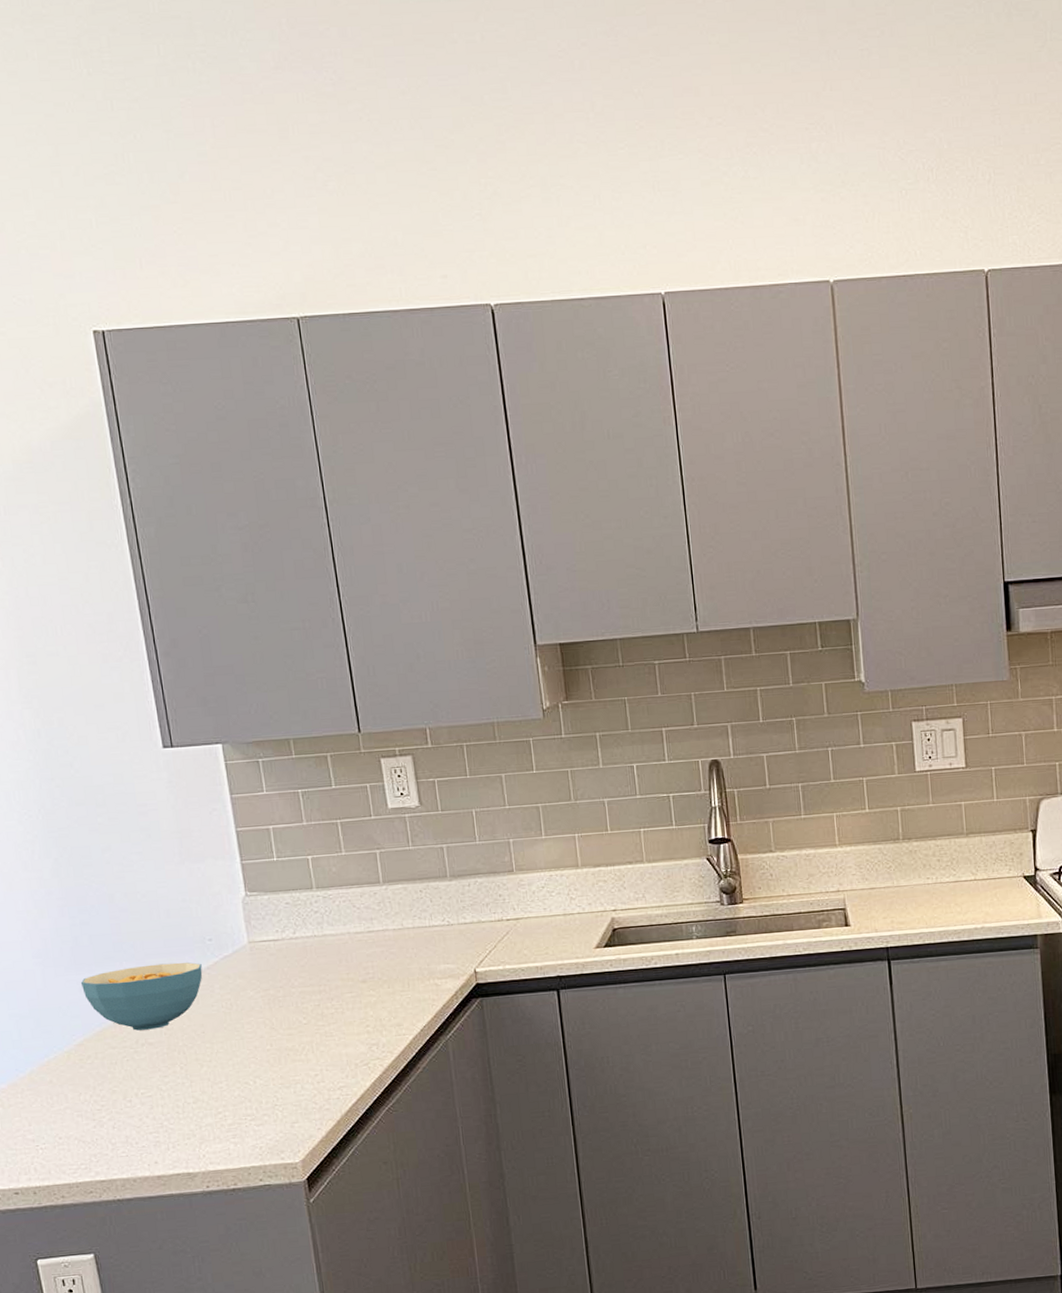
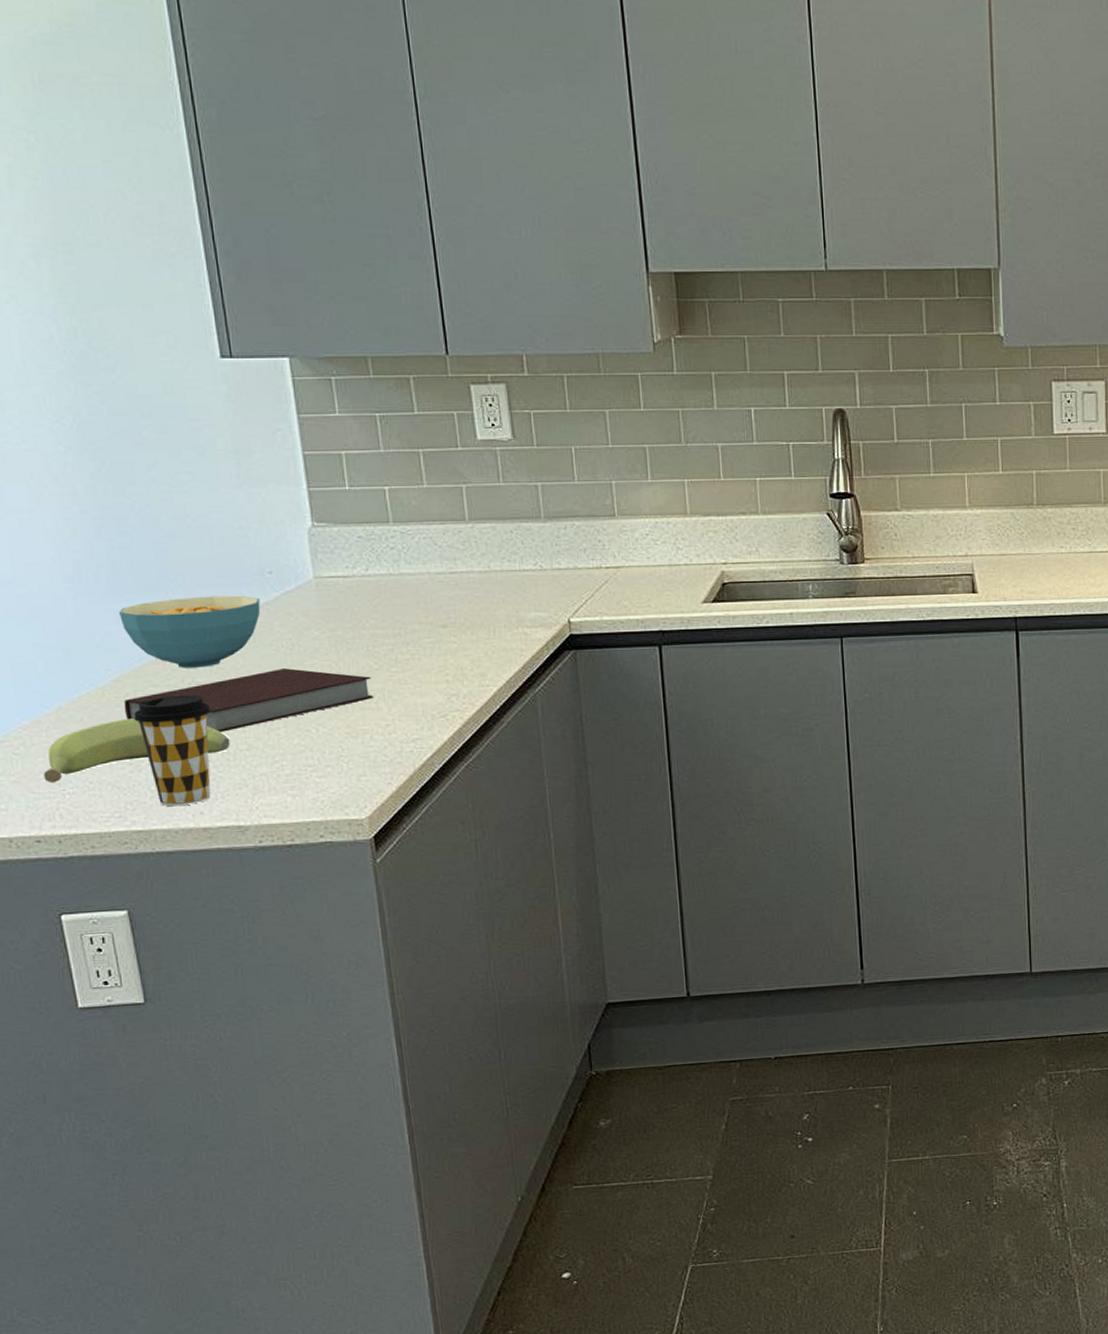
banana: none [19,1078,179,1140] -> present [43,718,230,783]
notebook: none [86,1026,303,1088] -> present [123,668,374,732]
coffee cup: none [95,1054,164,1157] -> present [133,694,211,806]

